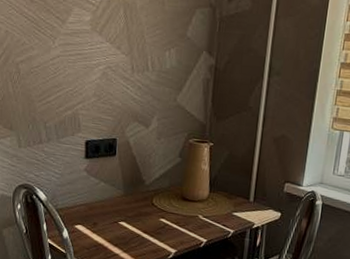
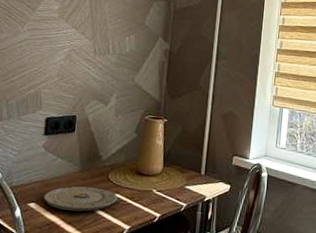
plate: none [89,210,163,235] -> present [44,186,117,212]

